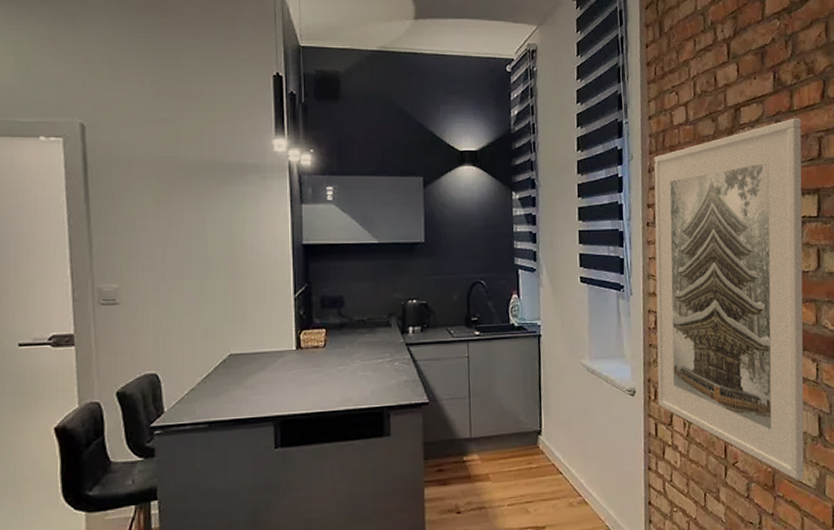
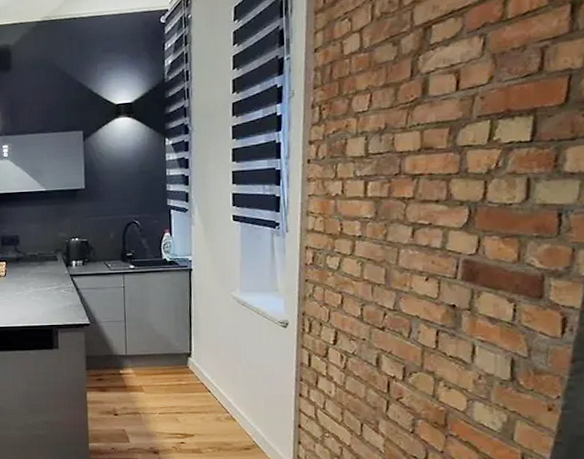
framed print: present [654,118,805,480] -> none [312,27,517,422]

